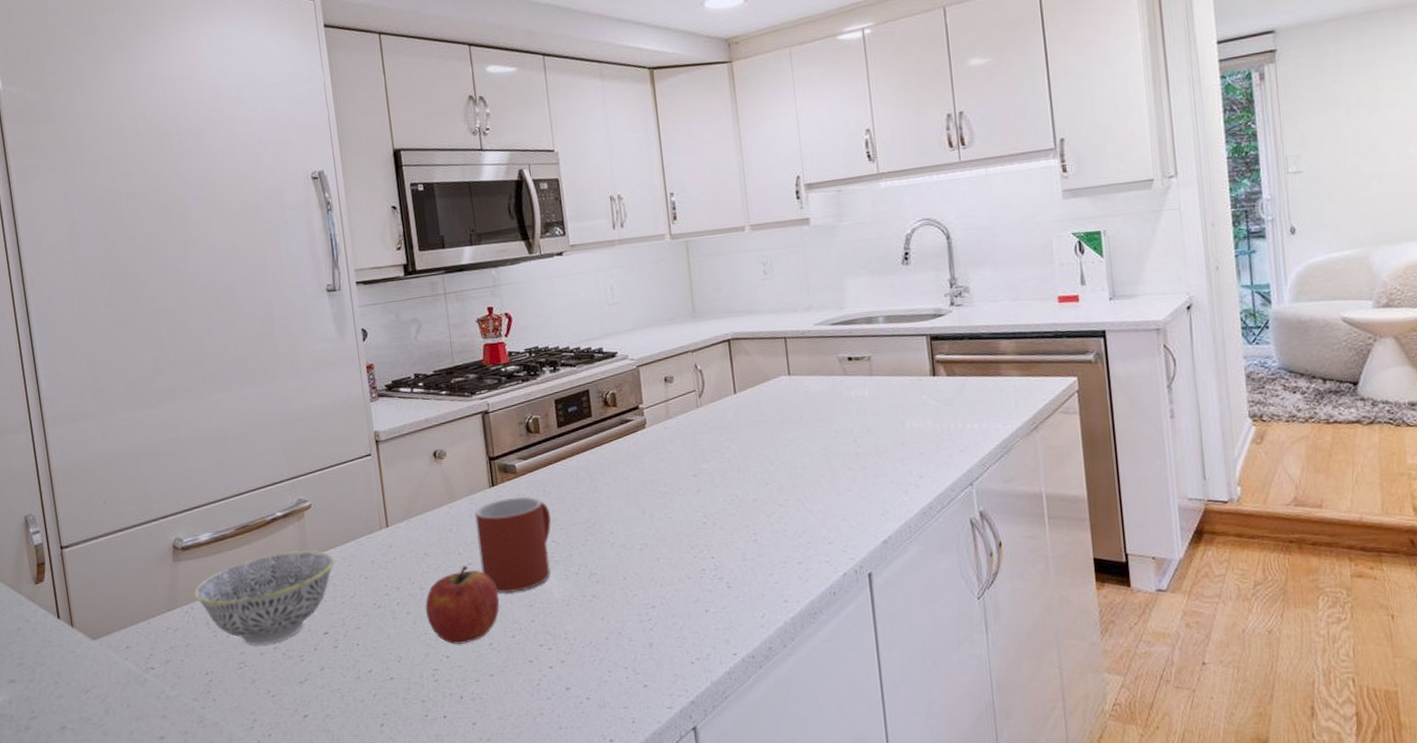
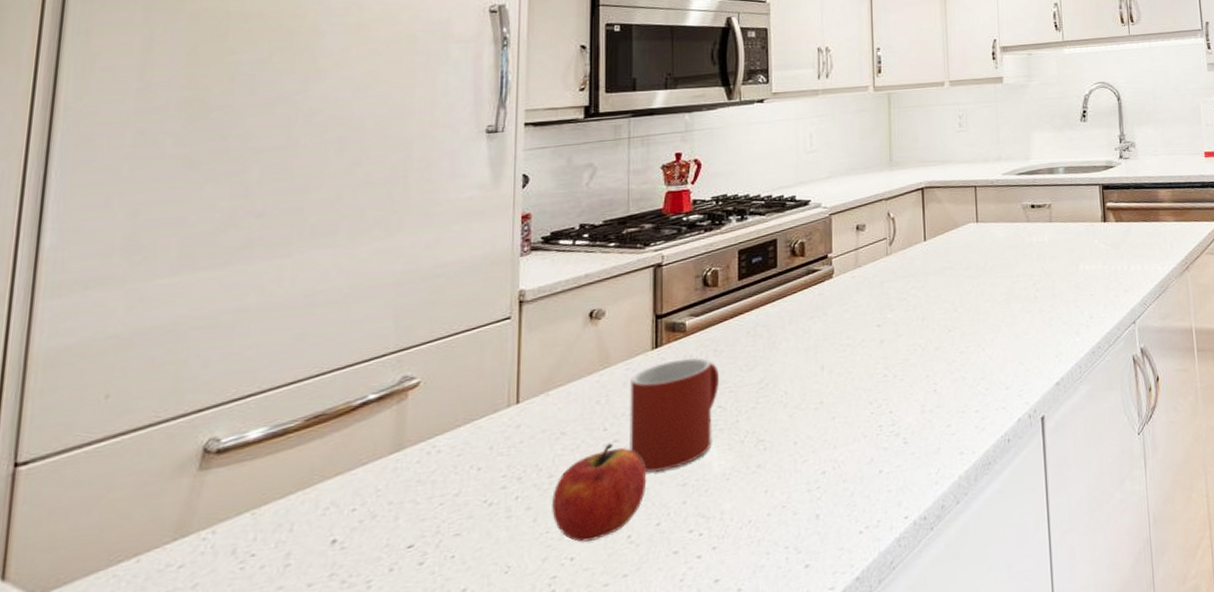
bowl: present [193,550,335,646] -> none [221,439,440,576]

